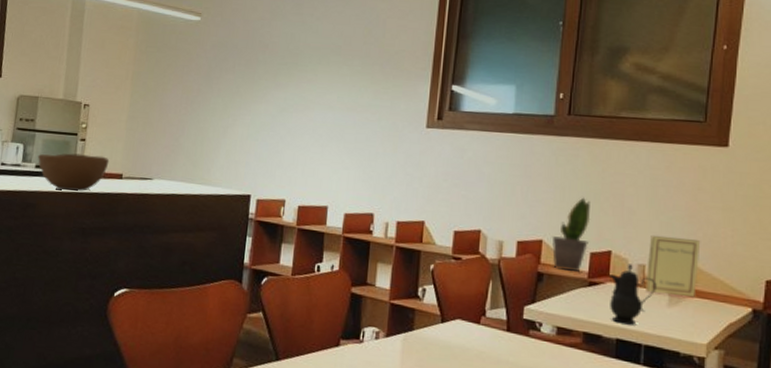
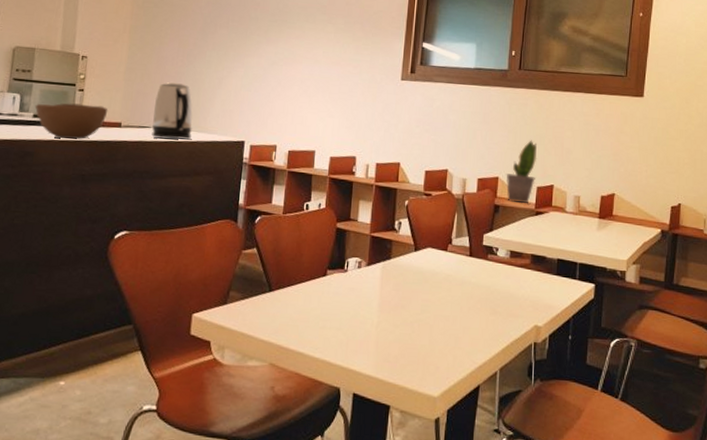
kettle: none [153,131,196,193] -> present [151,82,193,140]
coffeepot: present [608,264,657,325] -> none [551,195,589,247]
book: present [646,234,701,298] -> none [580,170,623,222]

